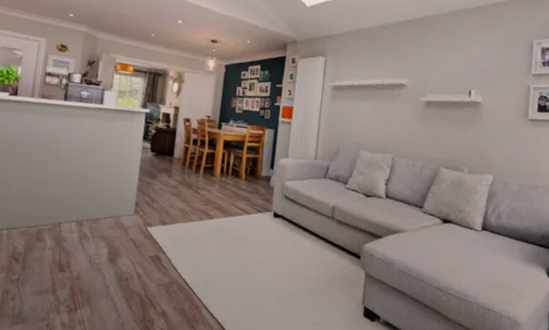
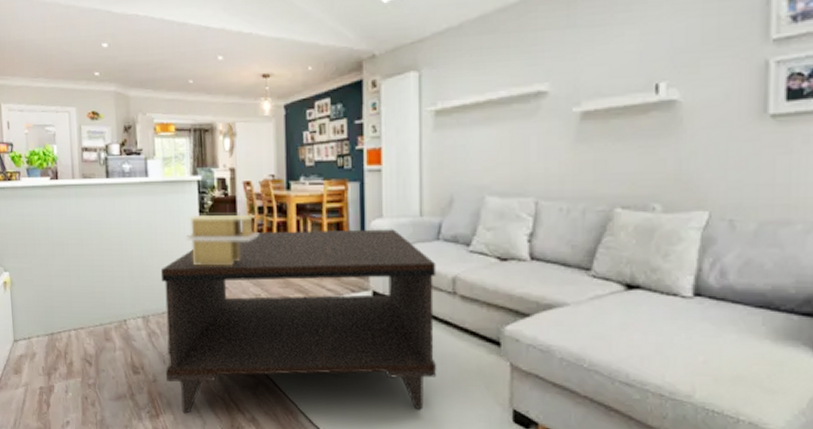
coffee table: none [89,159,322,308] -> present [160,229,437,414]
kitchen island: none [127,140,191,184] -> present [185,215,259,266]

